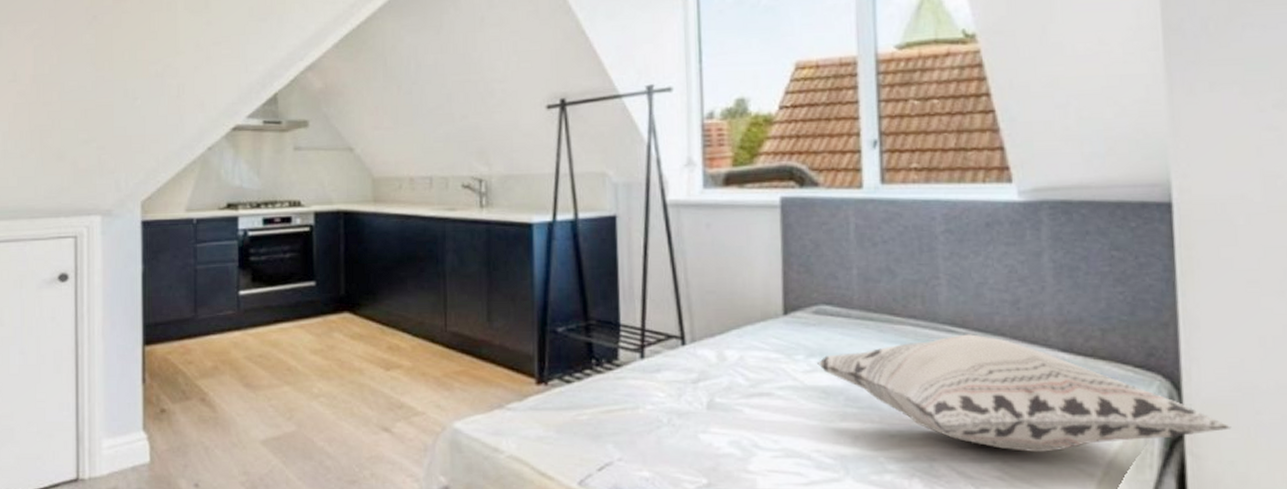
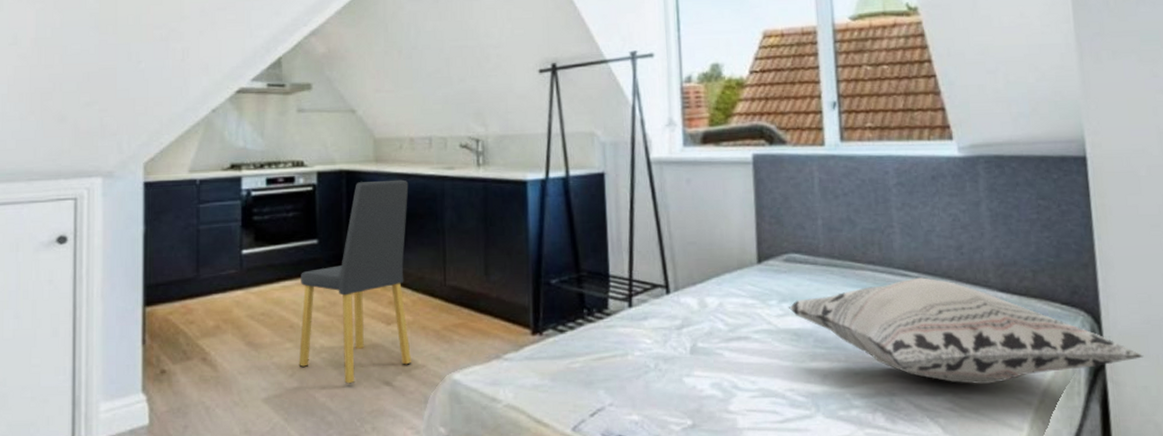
dining chair: none [296,221,411,429] -> present [298,179,411,384]

